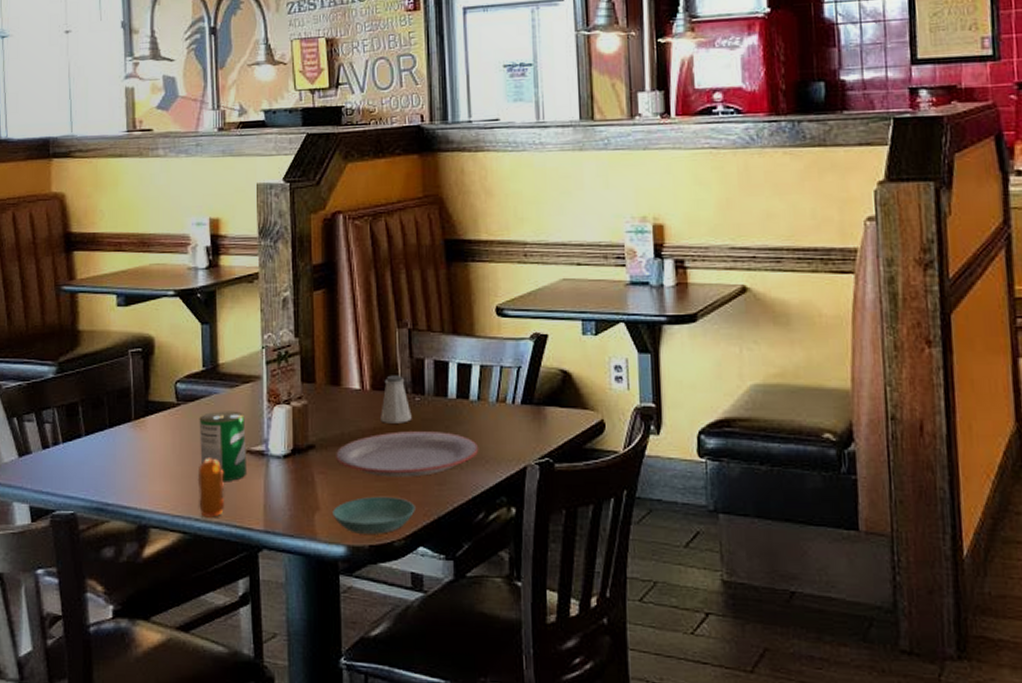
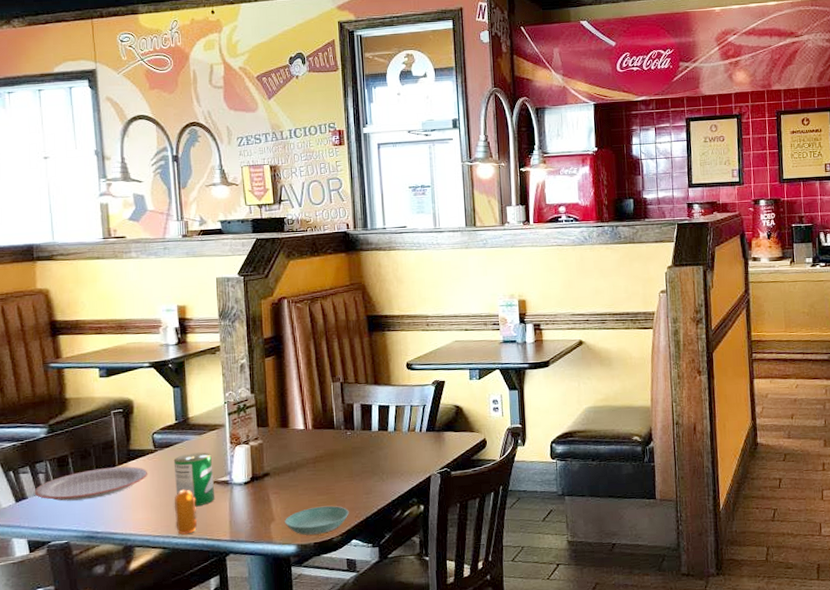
plate: none [39,422,169,461] -> present [34,466,148,501]
plate: present [336,431,479,477] -> none [286,455,396,492]
saltshaker: present [381,375,412,423] -> none [321,417,345,453]

